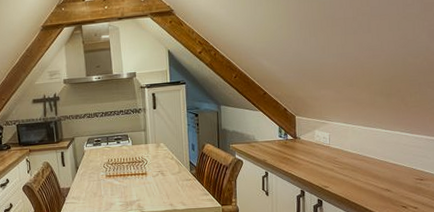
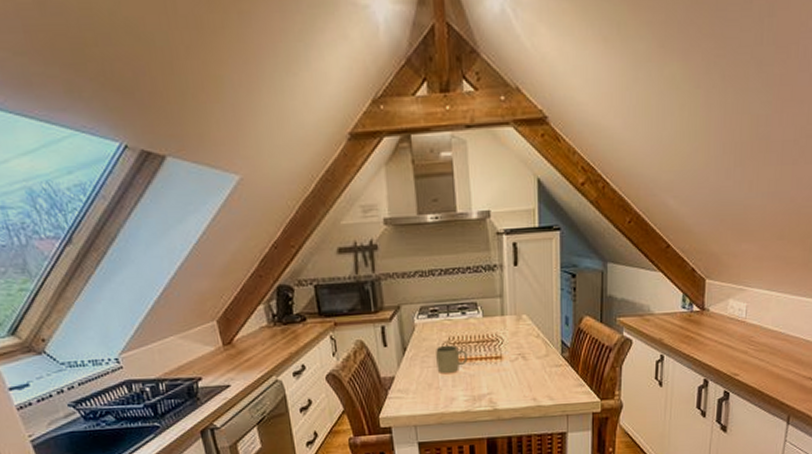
mug: none [98,165,122,186] -> present [435,344,468,375]

